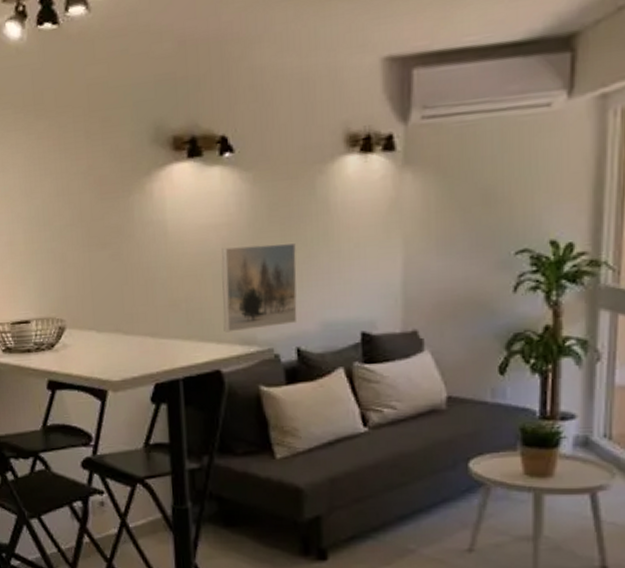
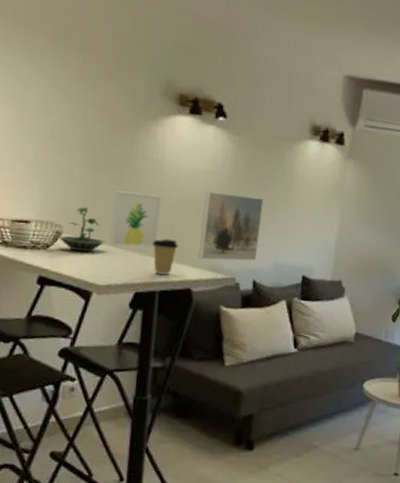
terrarium: none [63,293,114,347] -> present [59,206,106,253]
wall art: none [115,264,172,334] -> present [109,190,161,248]
coffee cup: none [167,314,198,358] -> present [152,239,178,275]

